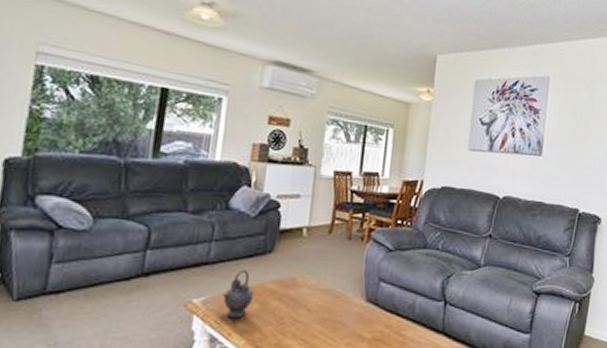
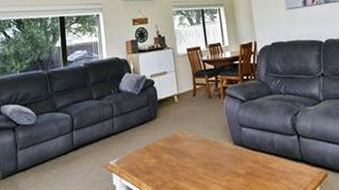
teapot: present [221,269,254,319] -> none [128,134,151,172]

